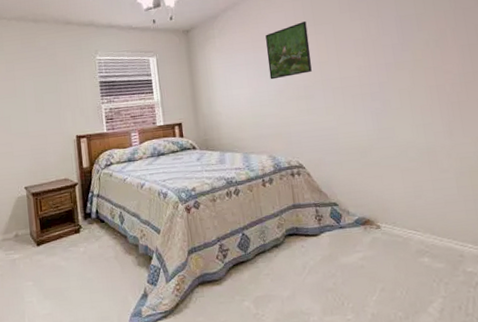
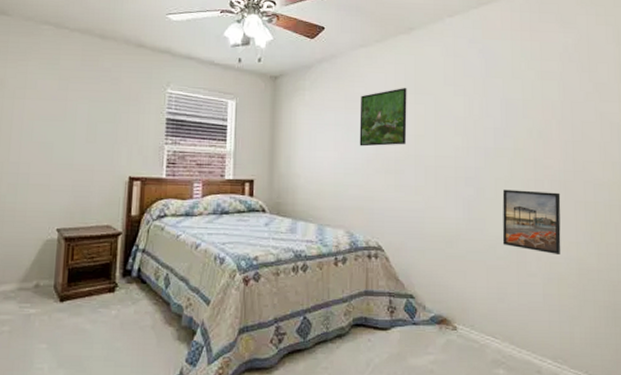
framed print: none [407,94,470,150] -> present [502,189,561,254]

